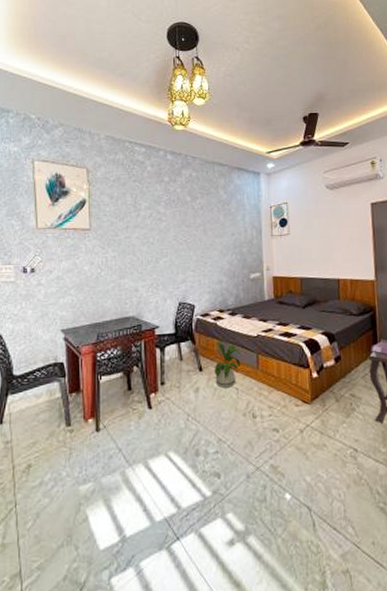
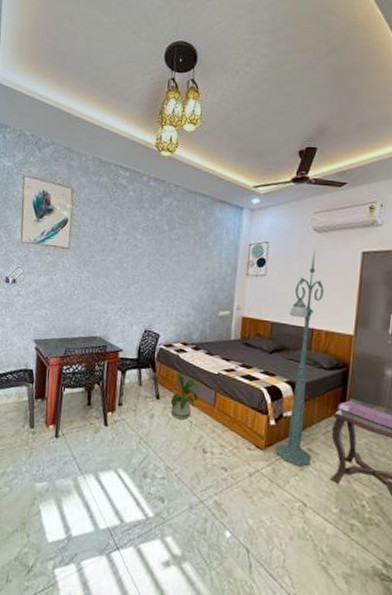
floor lamp: none [316,205,355,414] -> present [275,249,325,467]

